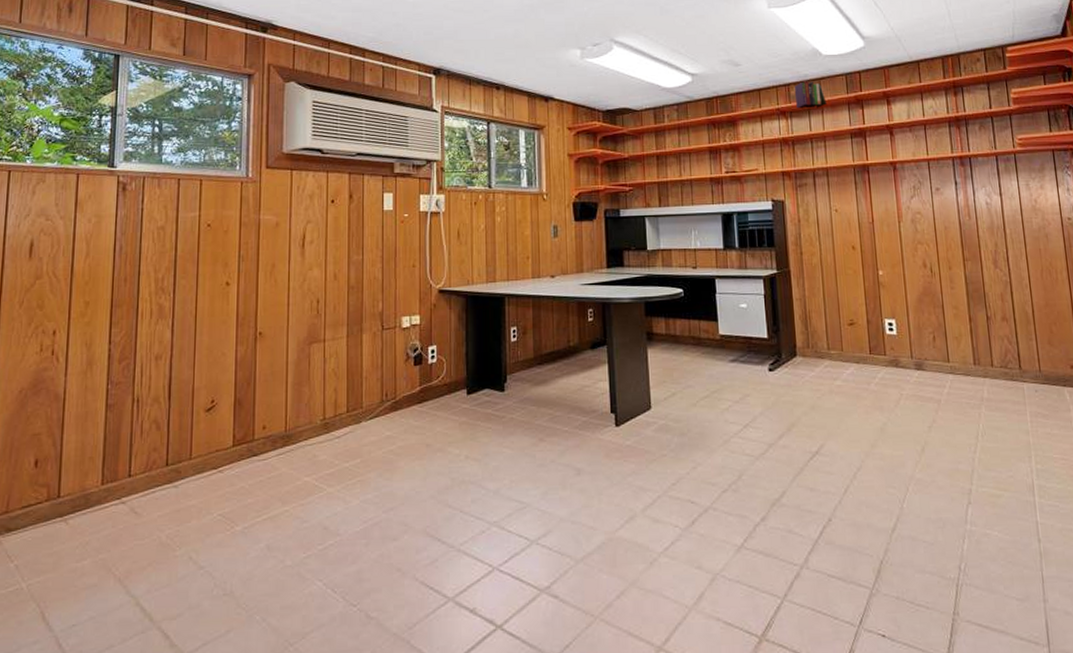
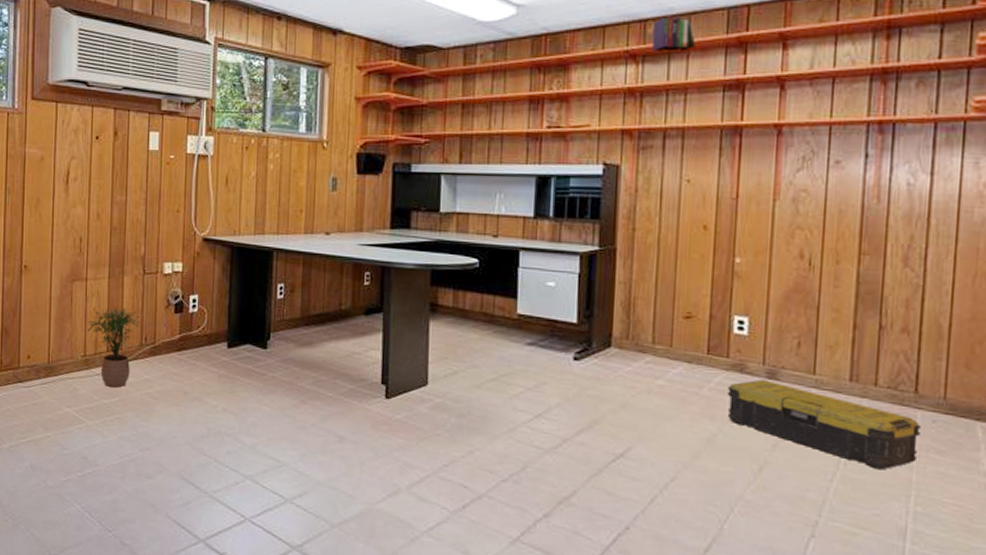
potted plant: none [326,366,381,449] -> present [87,308,141,388]
toolbox: none [889,371,1030,437] -> present [728,379,921,470]

